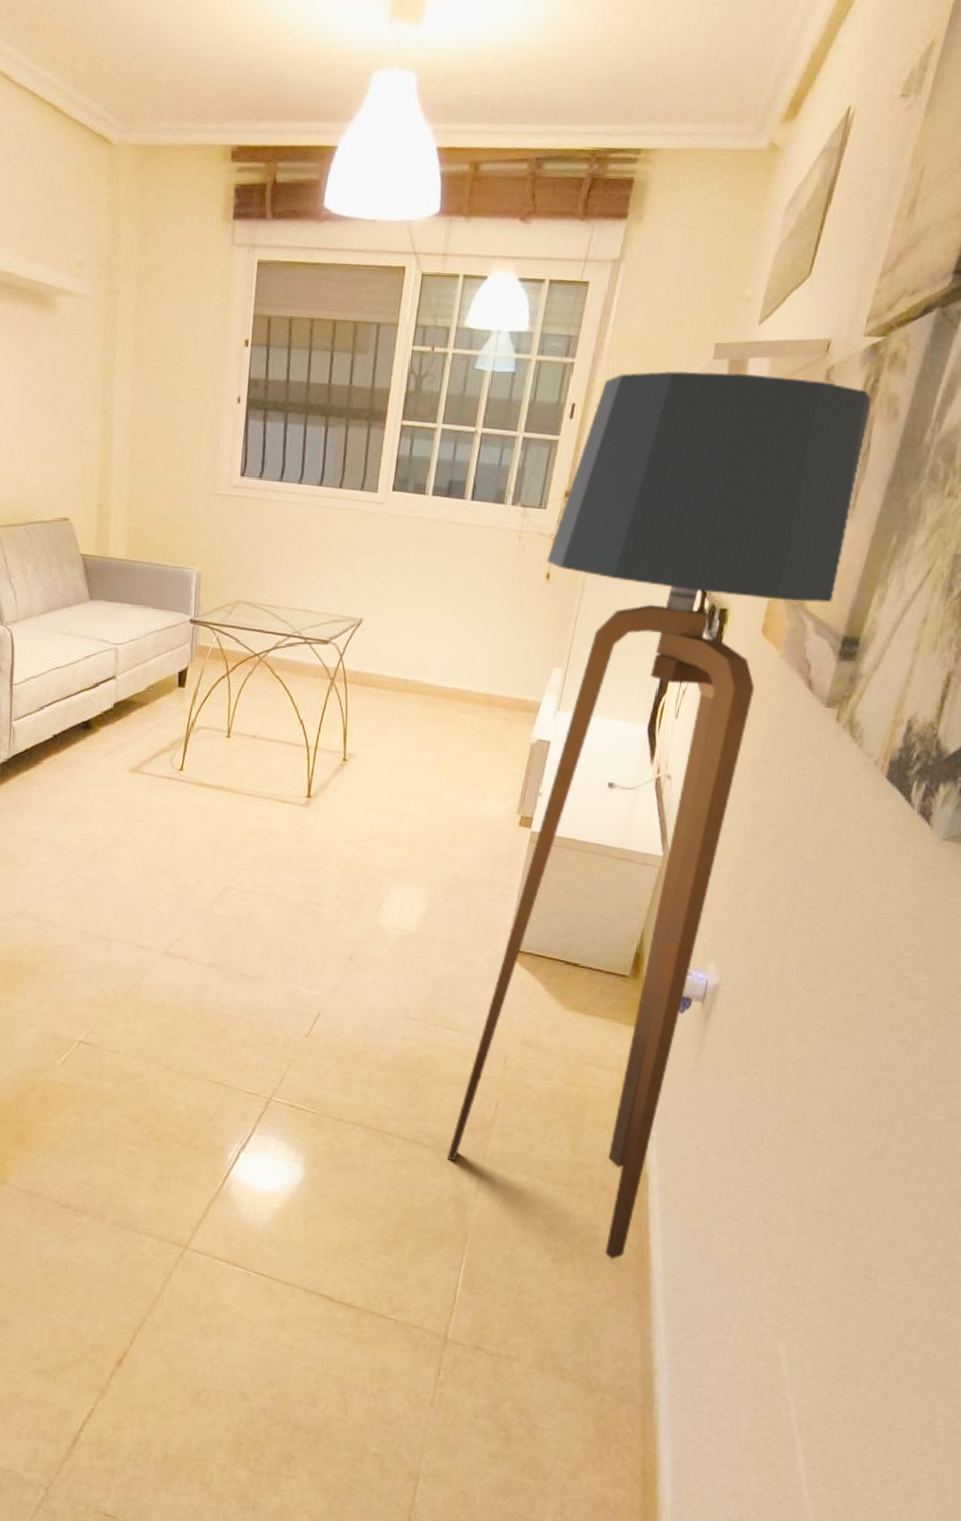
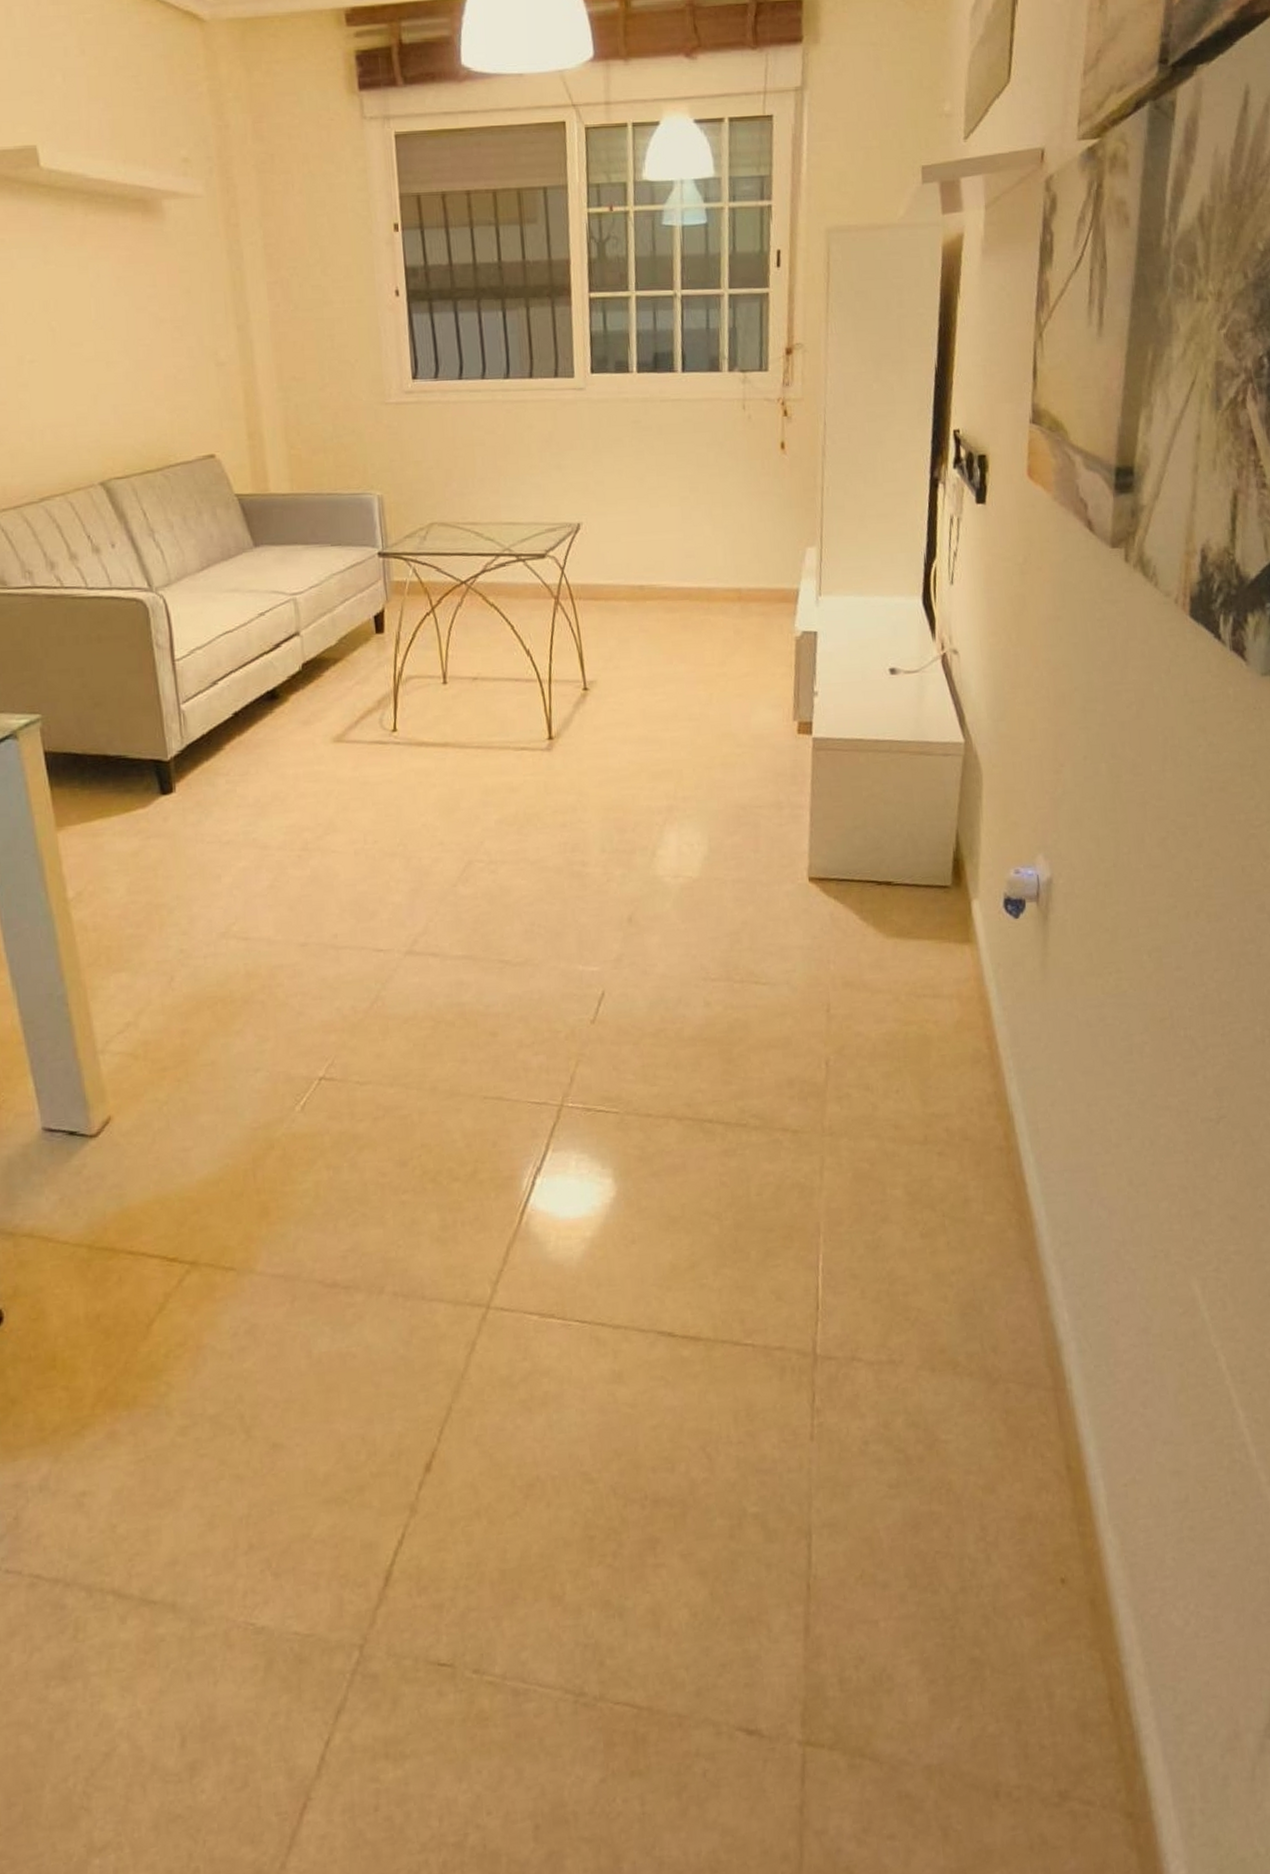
floor lamp: present [446,371,871,1260] -> none [777,193,1100,1222]

